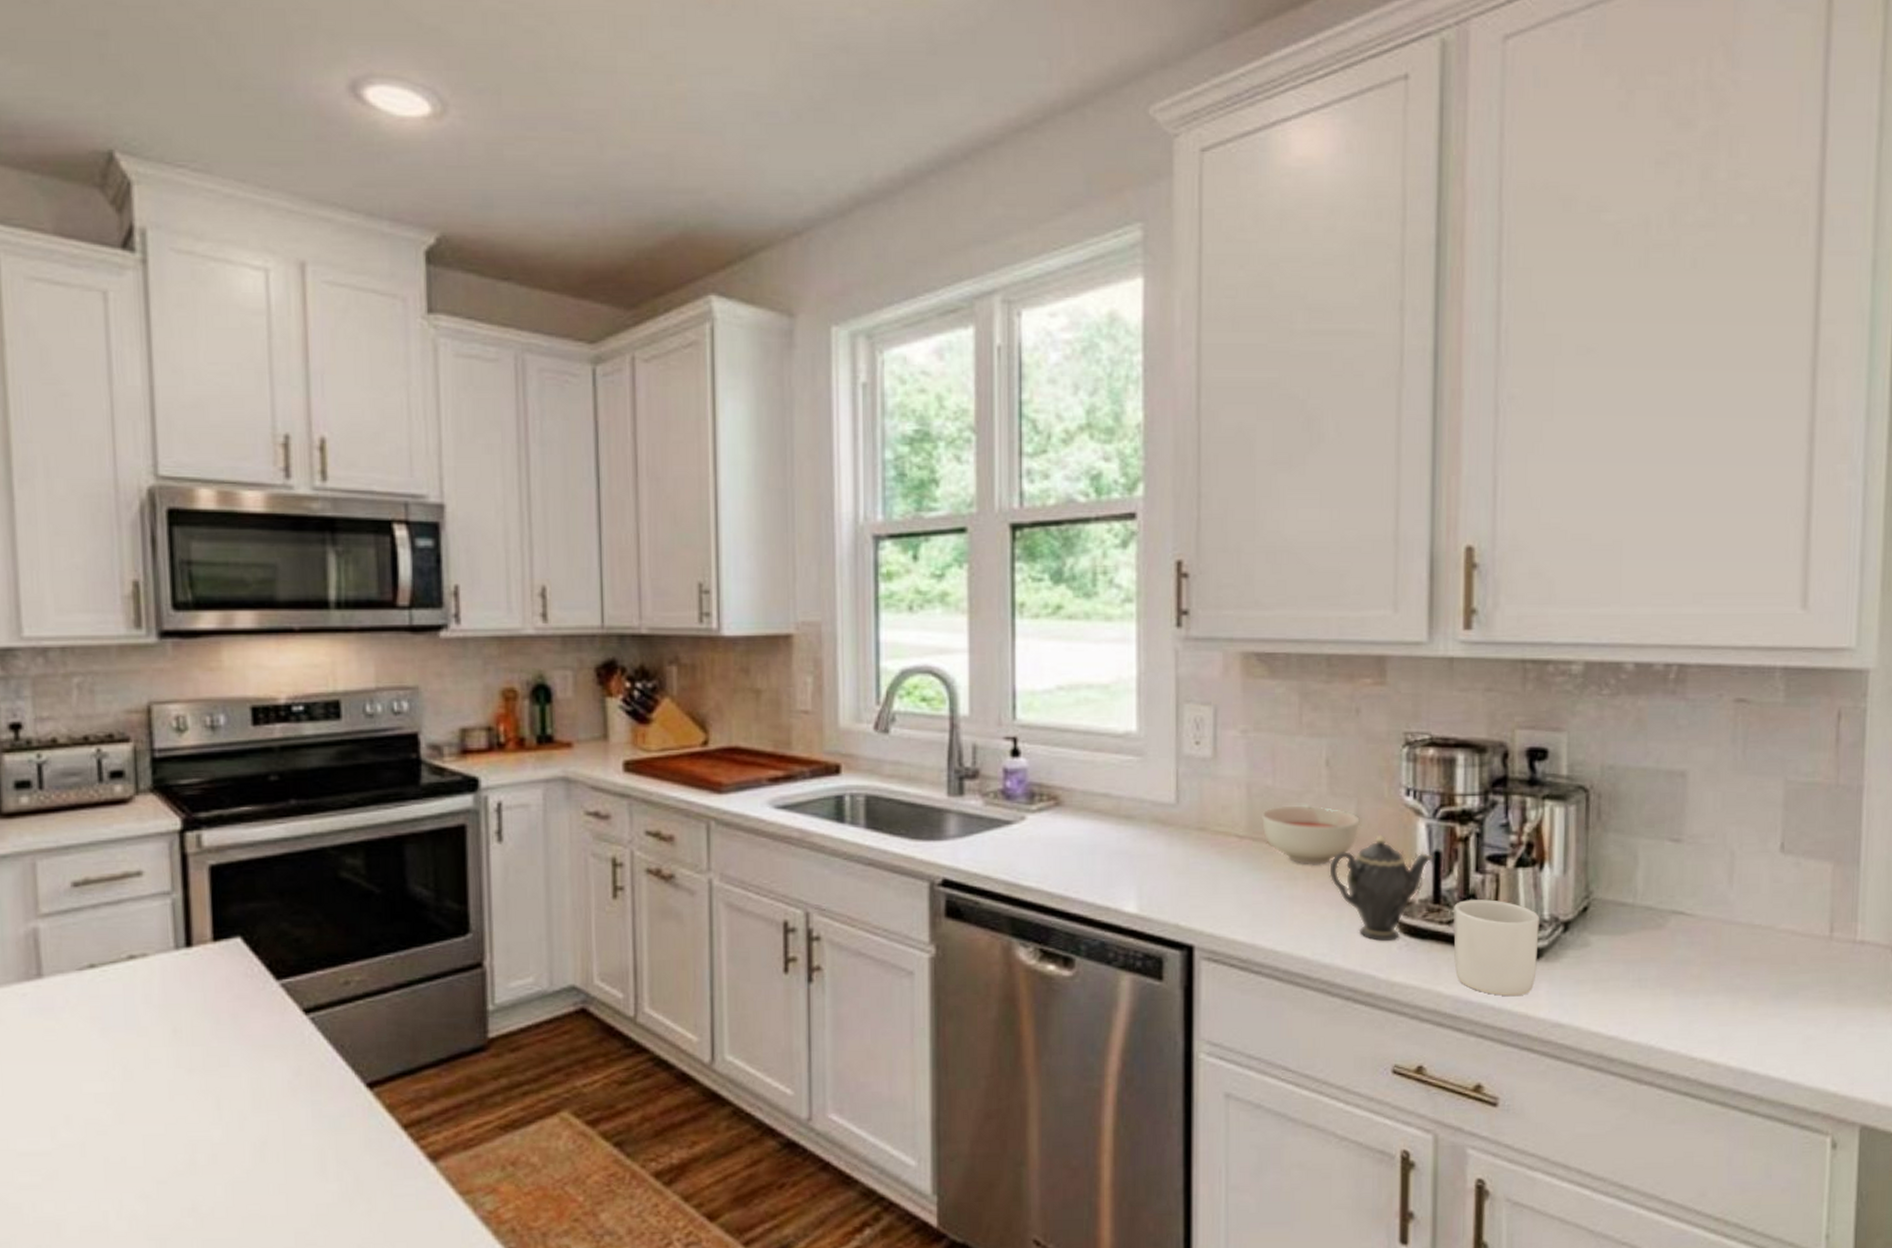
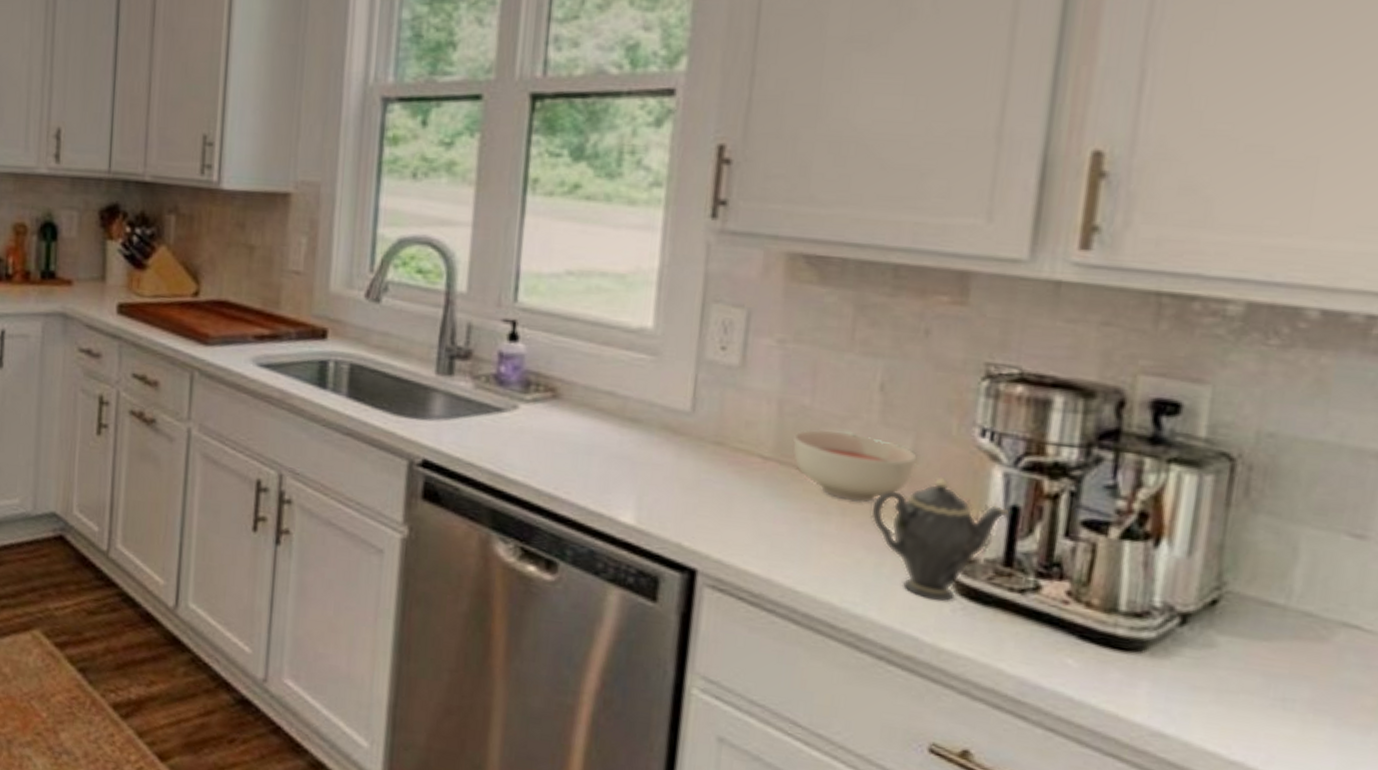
mug: present [1453,899,1539,997] -> none [1024,568,1148,692]

